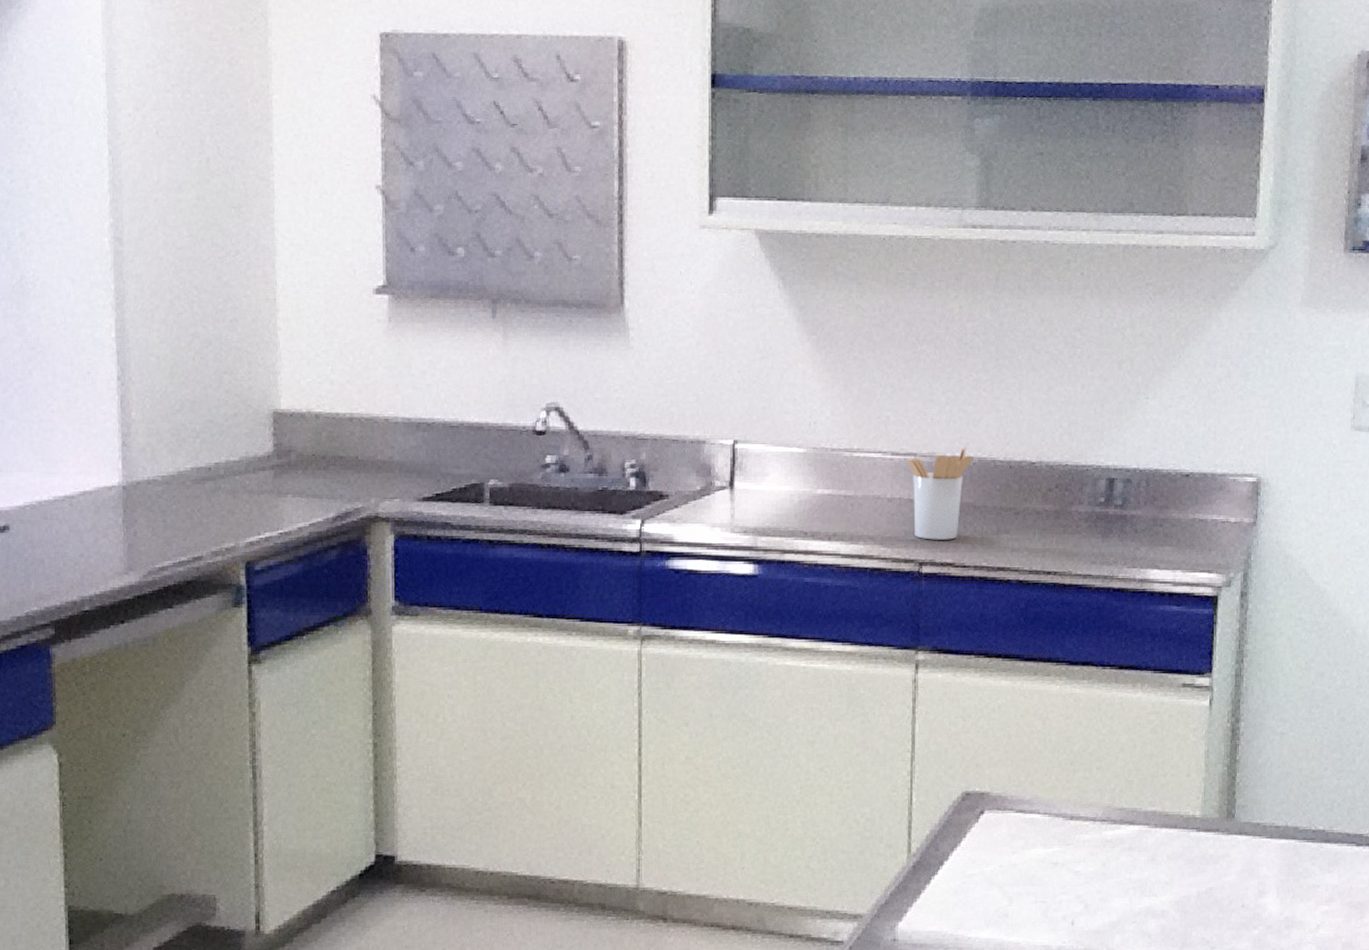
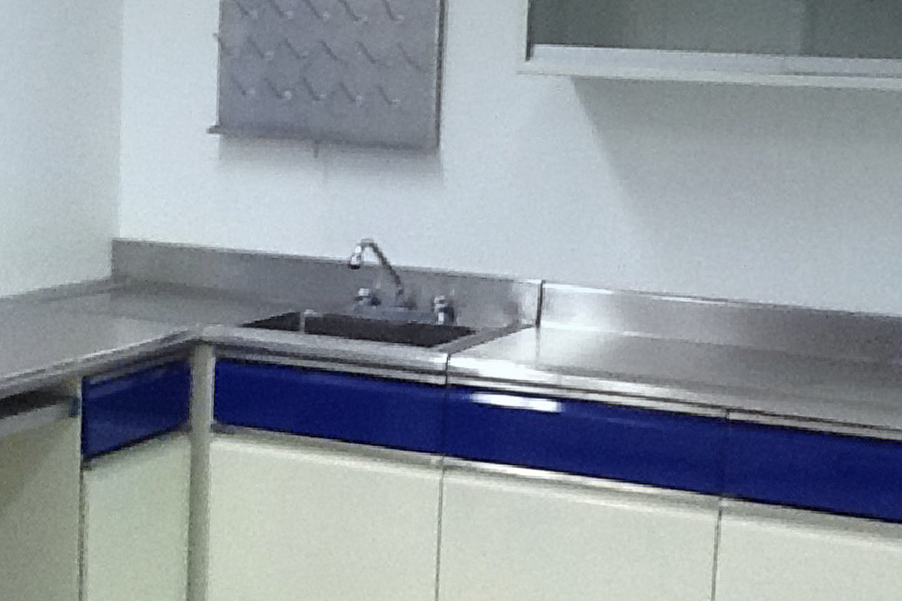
utensil holder: present [907,445,974,540] -> none [717,293,788,388]

